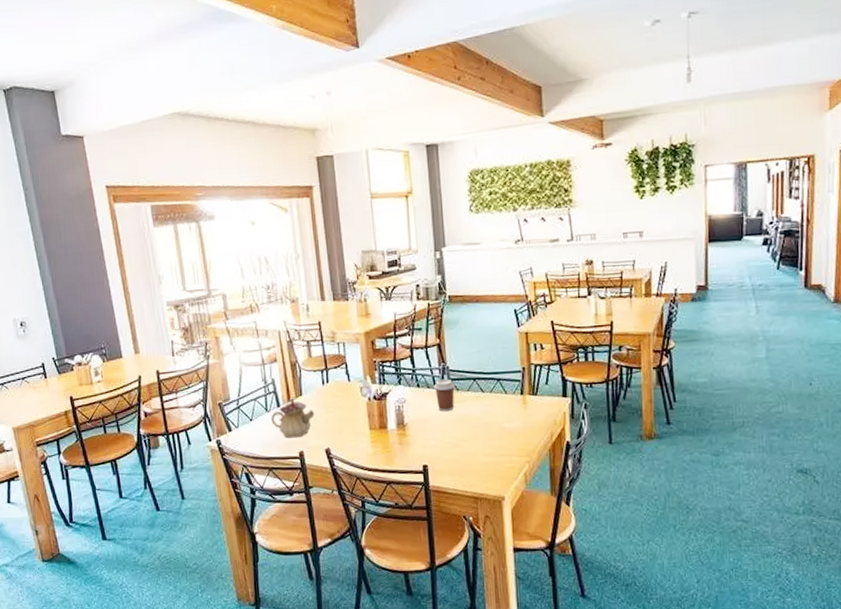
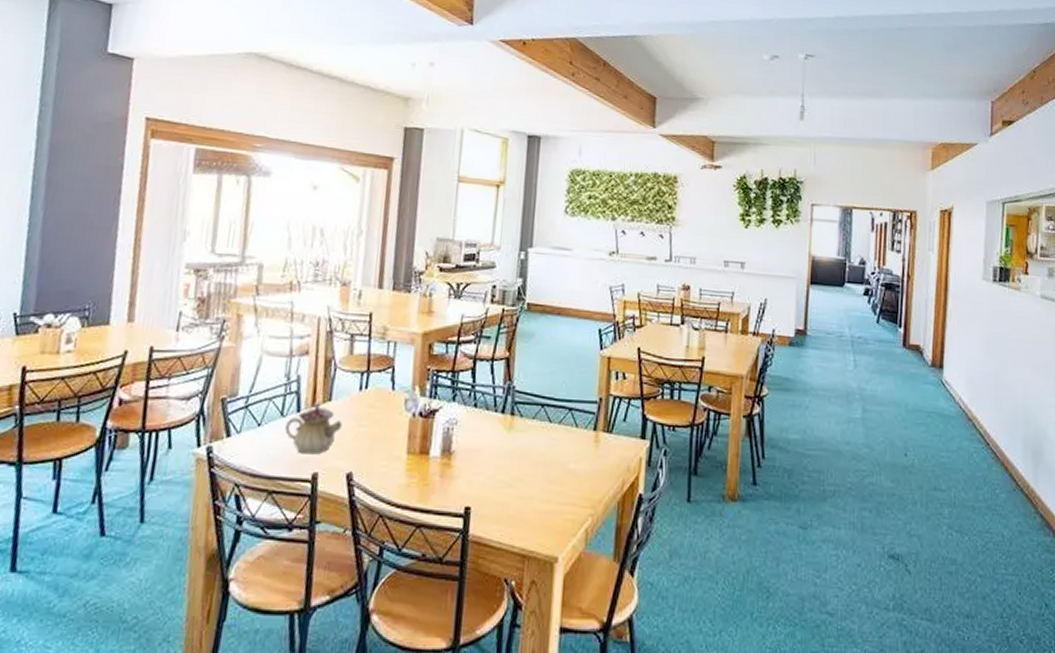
coffee cup: present [434,379,456,412] -> none [494,400,520,442]

